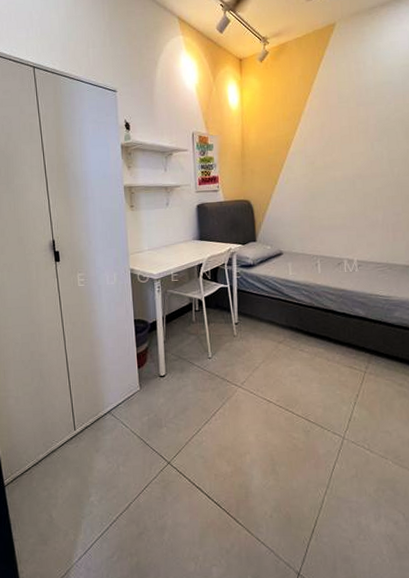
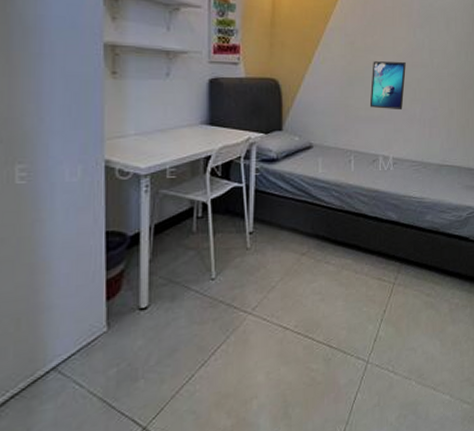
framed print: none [332,173,366,218] -> present [369,61,406,111]

